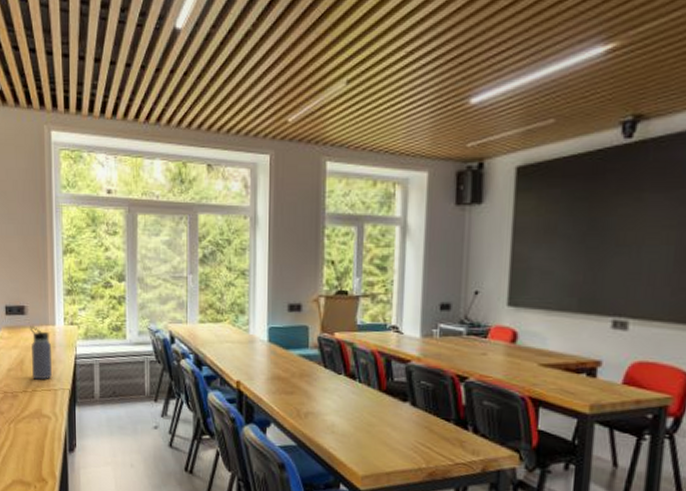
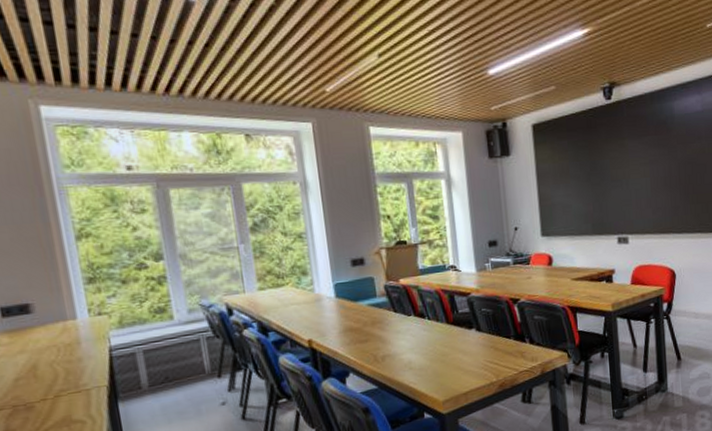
water bottle: present [29,326,52,380] -> none [39,324,80,384]

